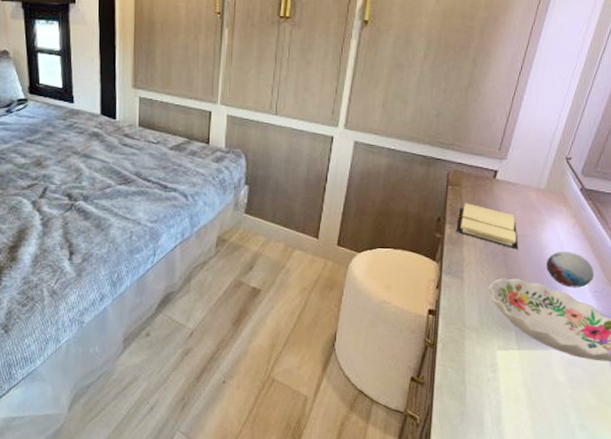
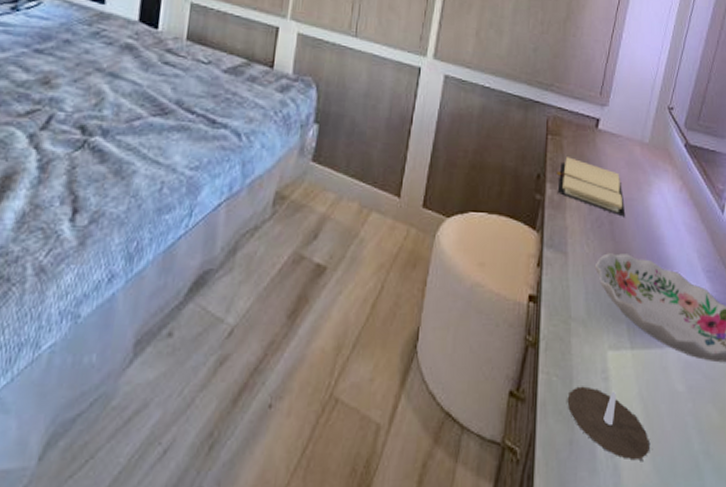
candle: none [460,375,532,429] -> present [567,386,651,462]
decorative orb: present [546,251,594,288] -> none [656,219,705,266]

